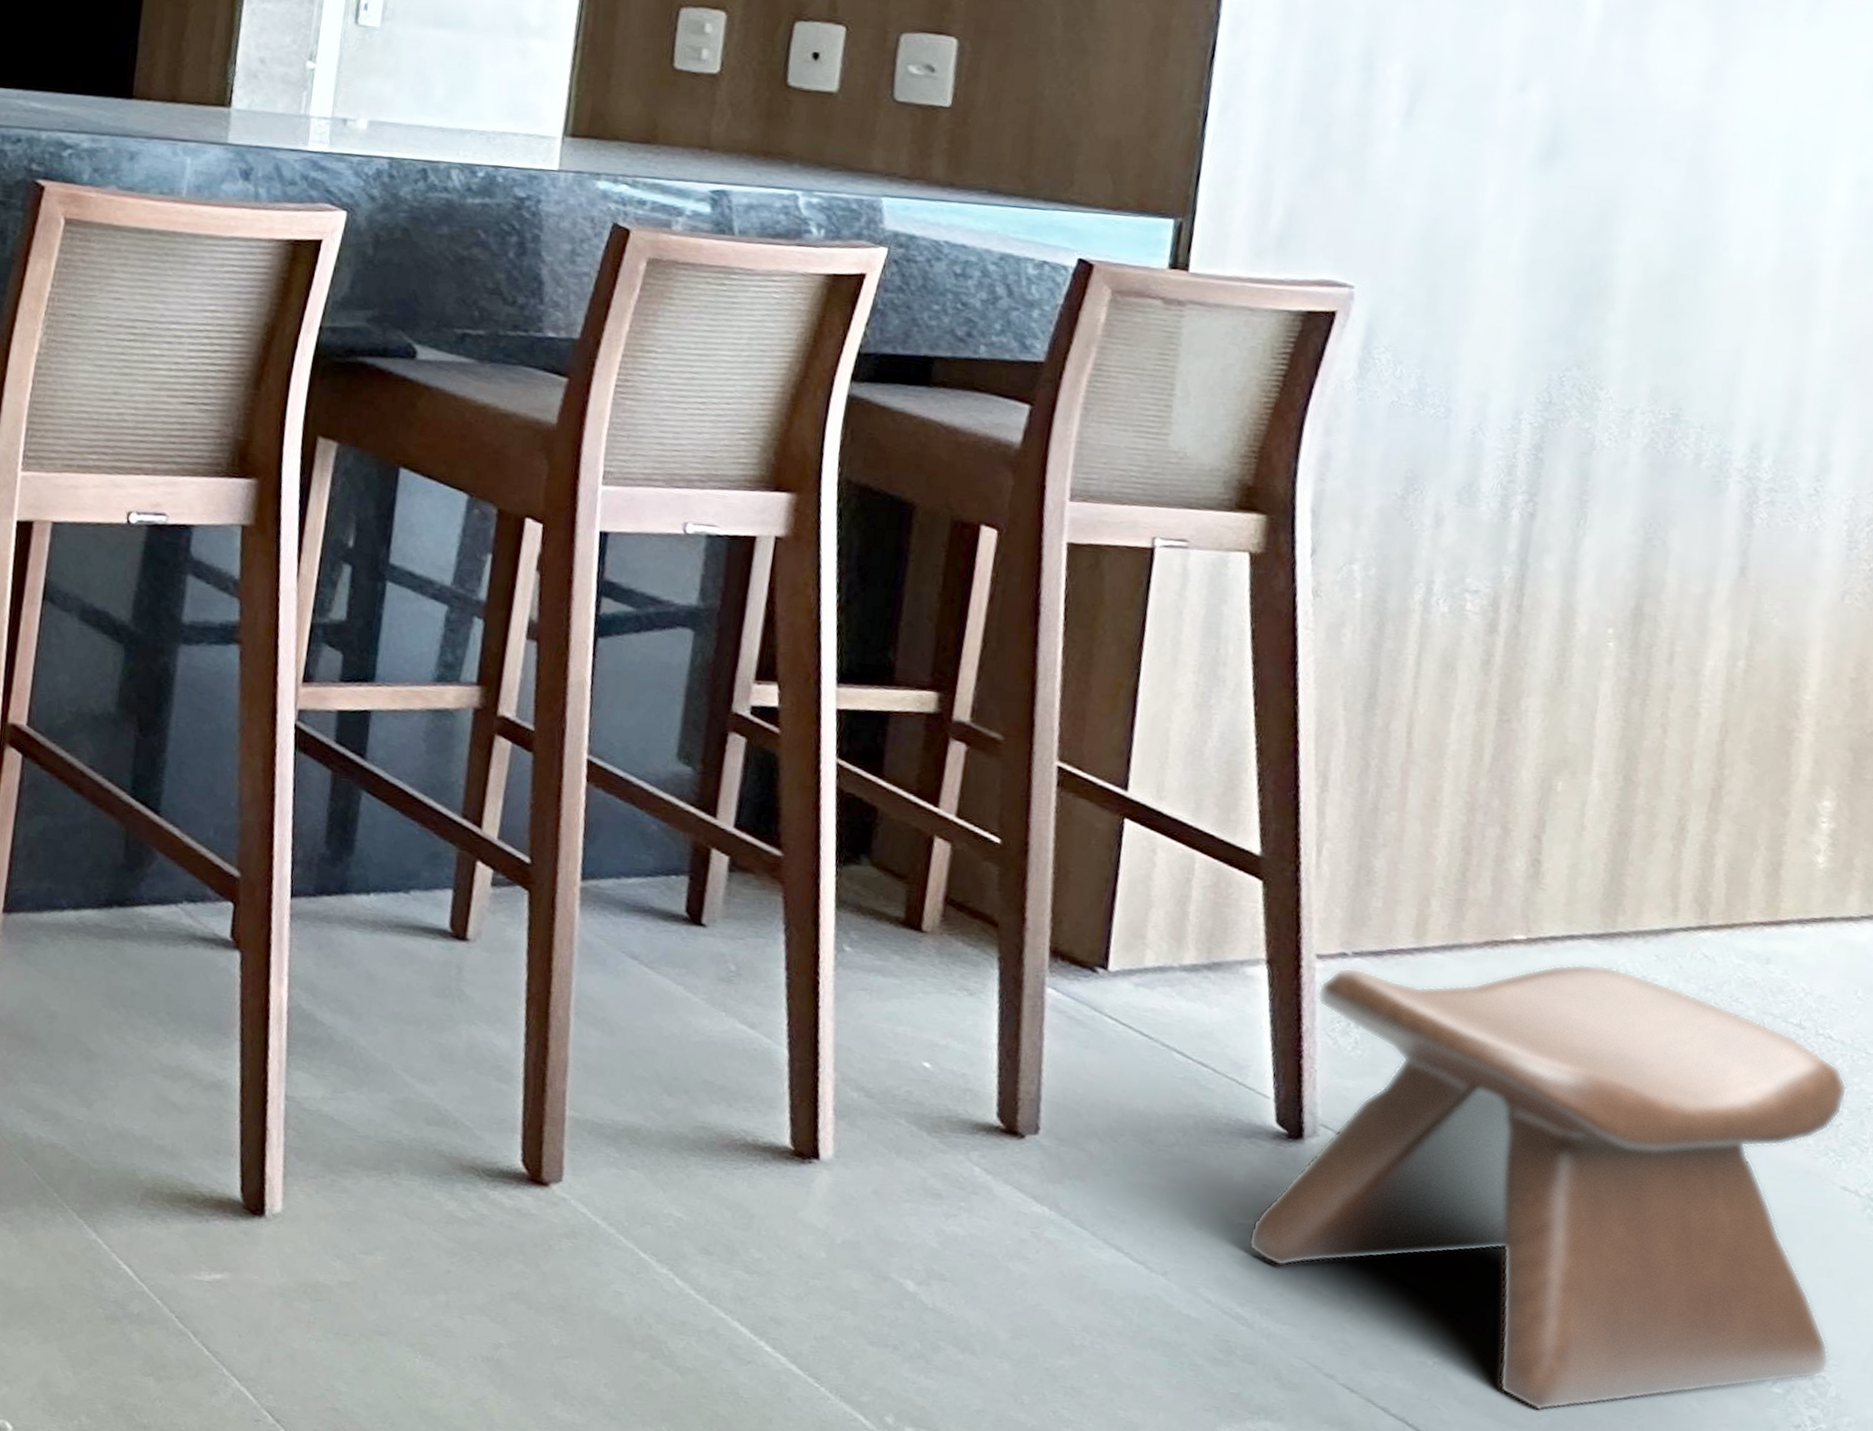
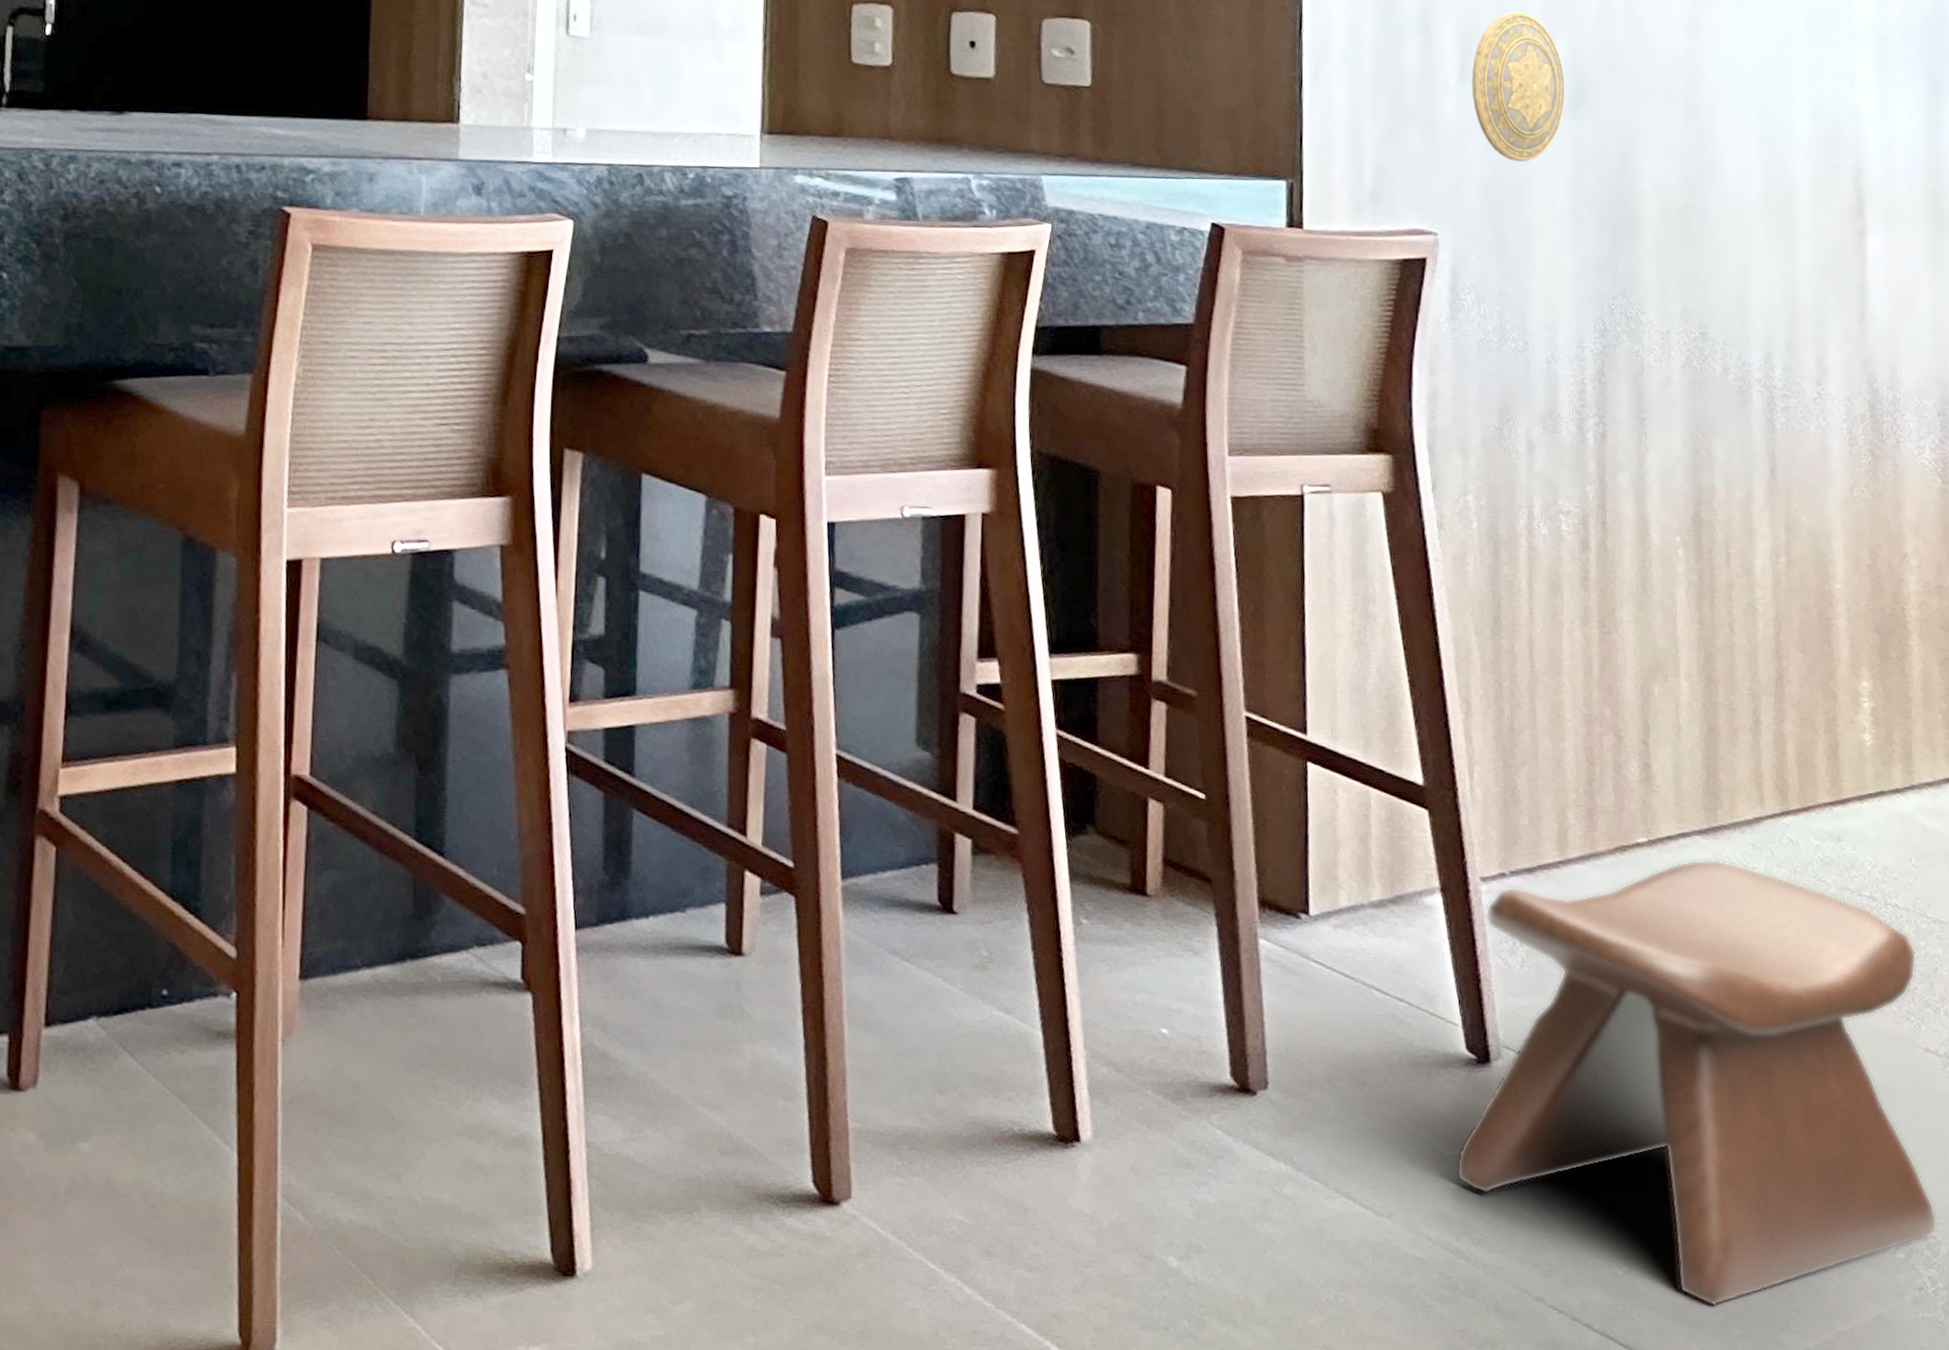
decorative plate: none [1417,52,1538,217] -> present [1472,11,1565,163]

